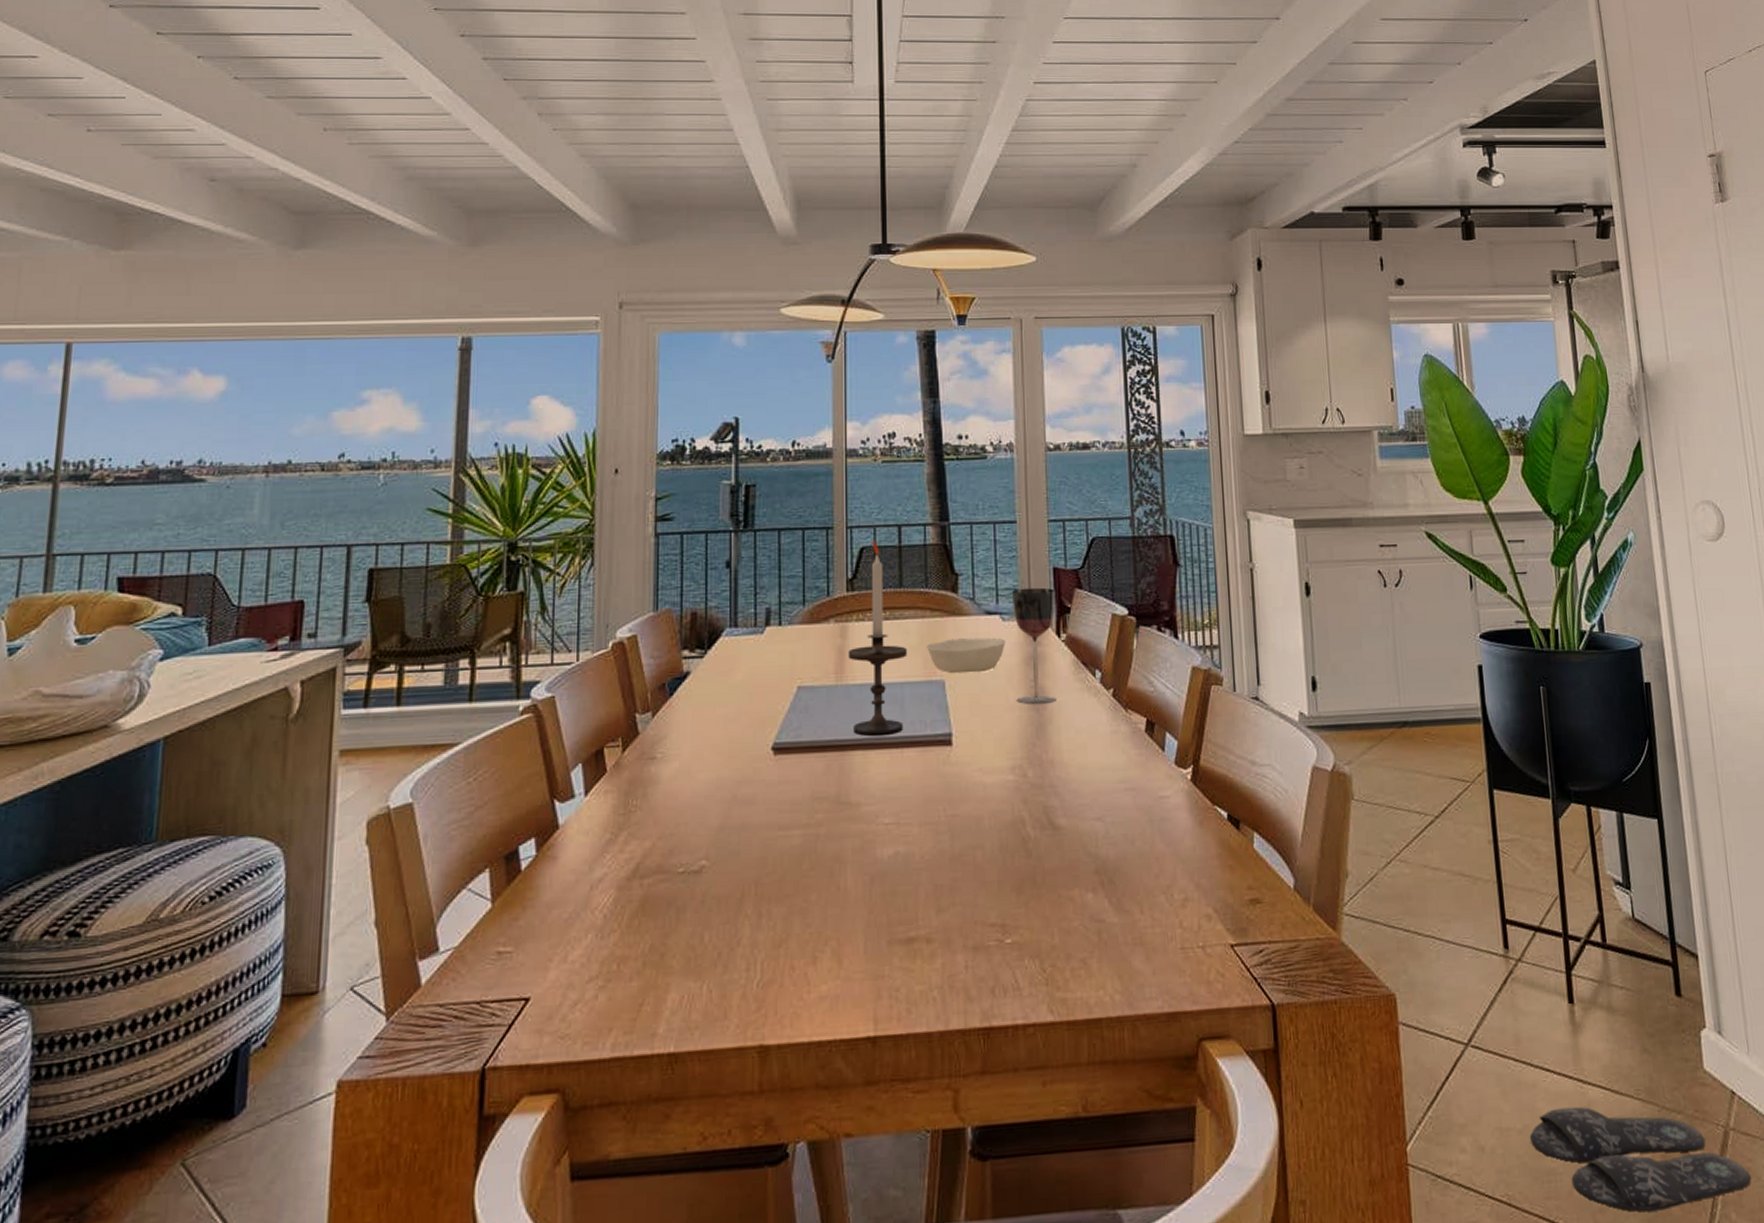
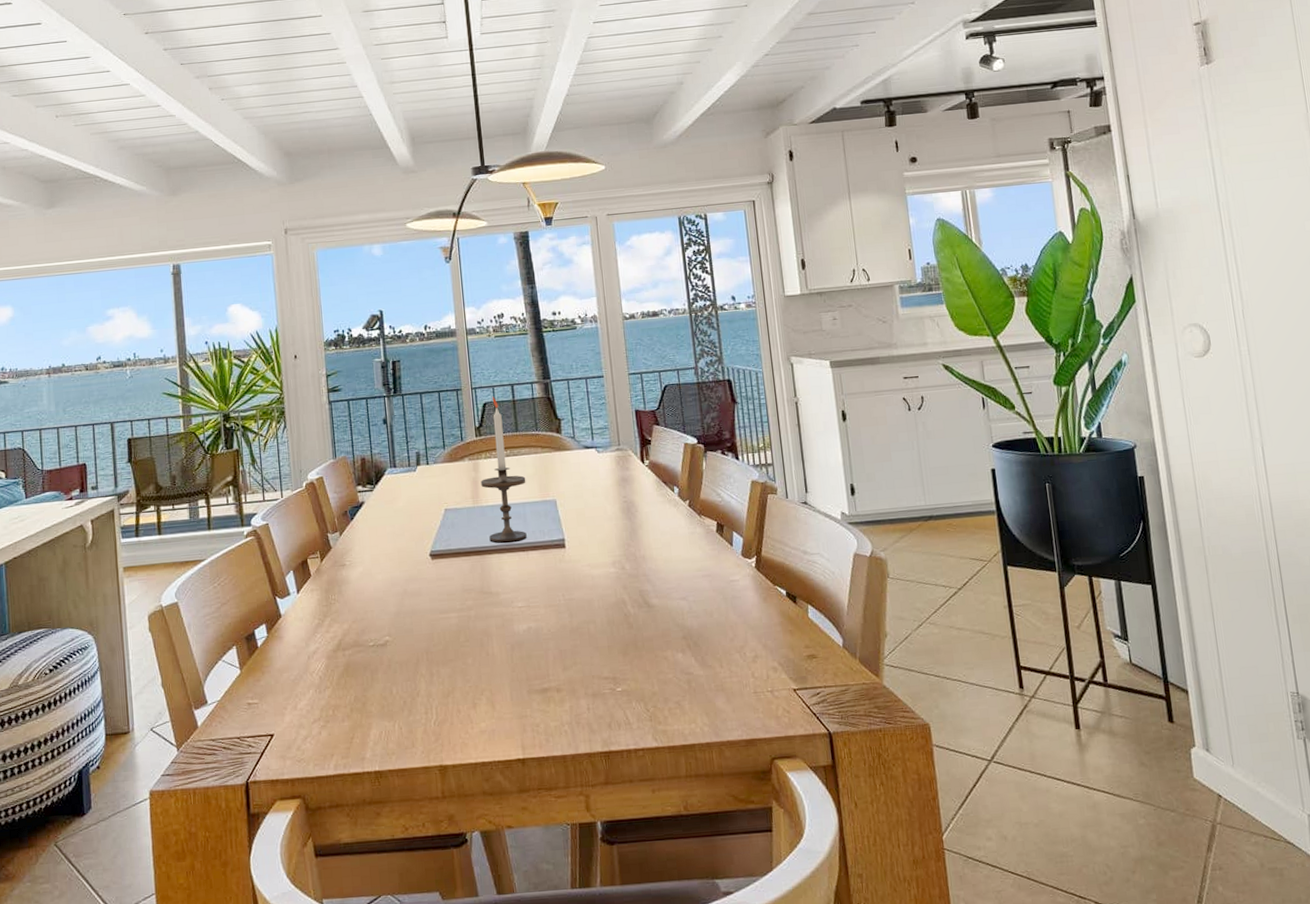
bowl: present [927,637,1005,674] -> none [540,466,601,495]
wineglass: present [1012,587,1057,705] -> none [604,425,644,516]
slippers: present [1530,1106,1751,1212] -> none [1045,806,1236,885]

